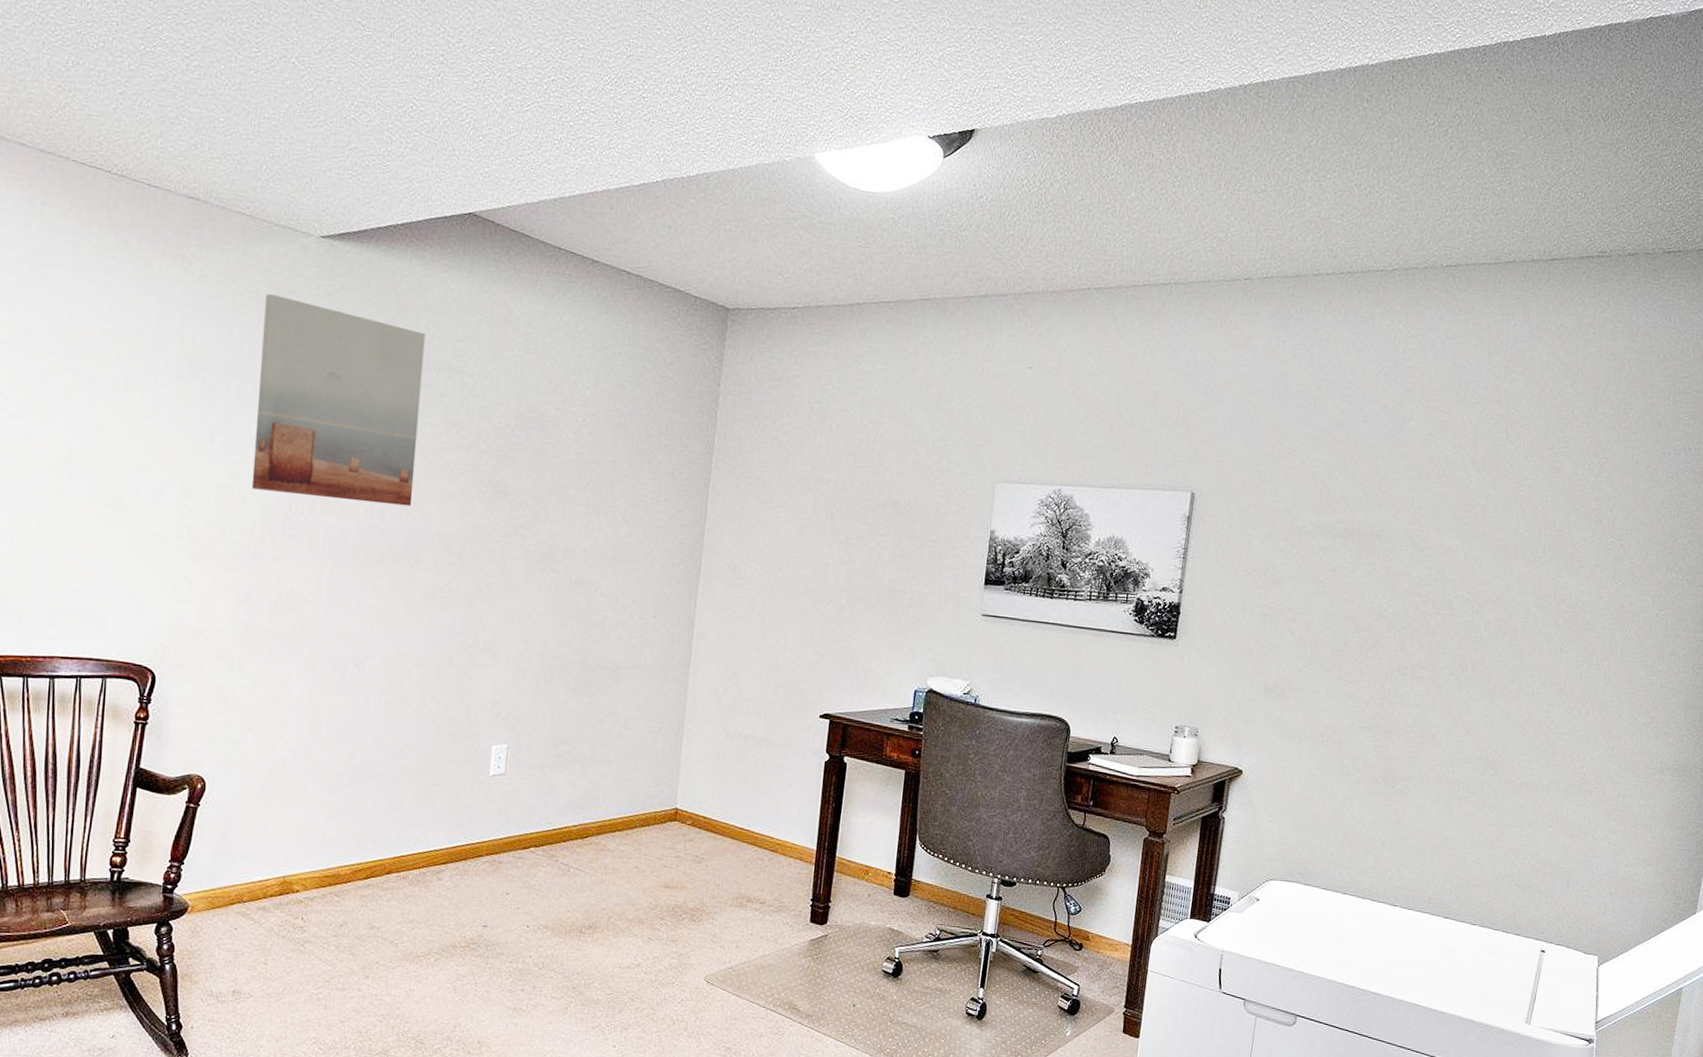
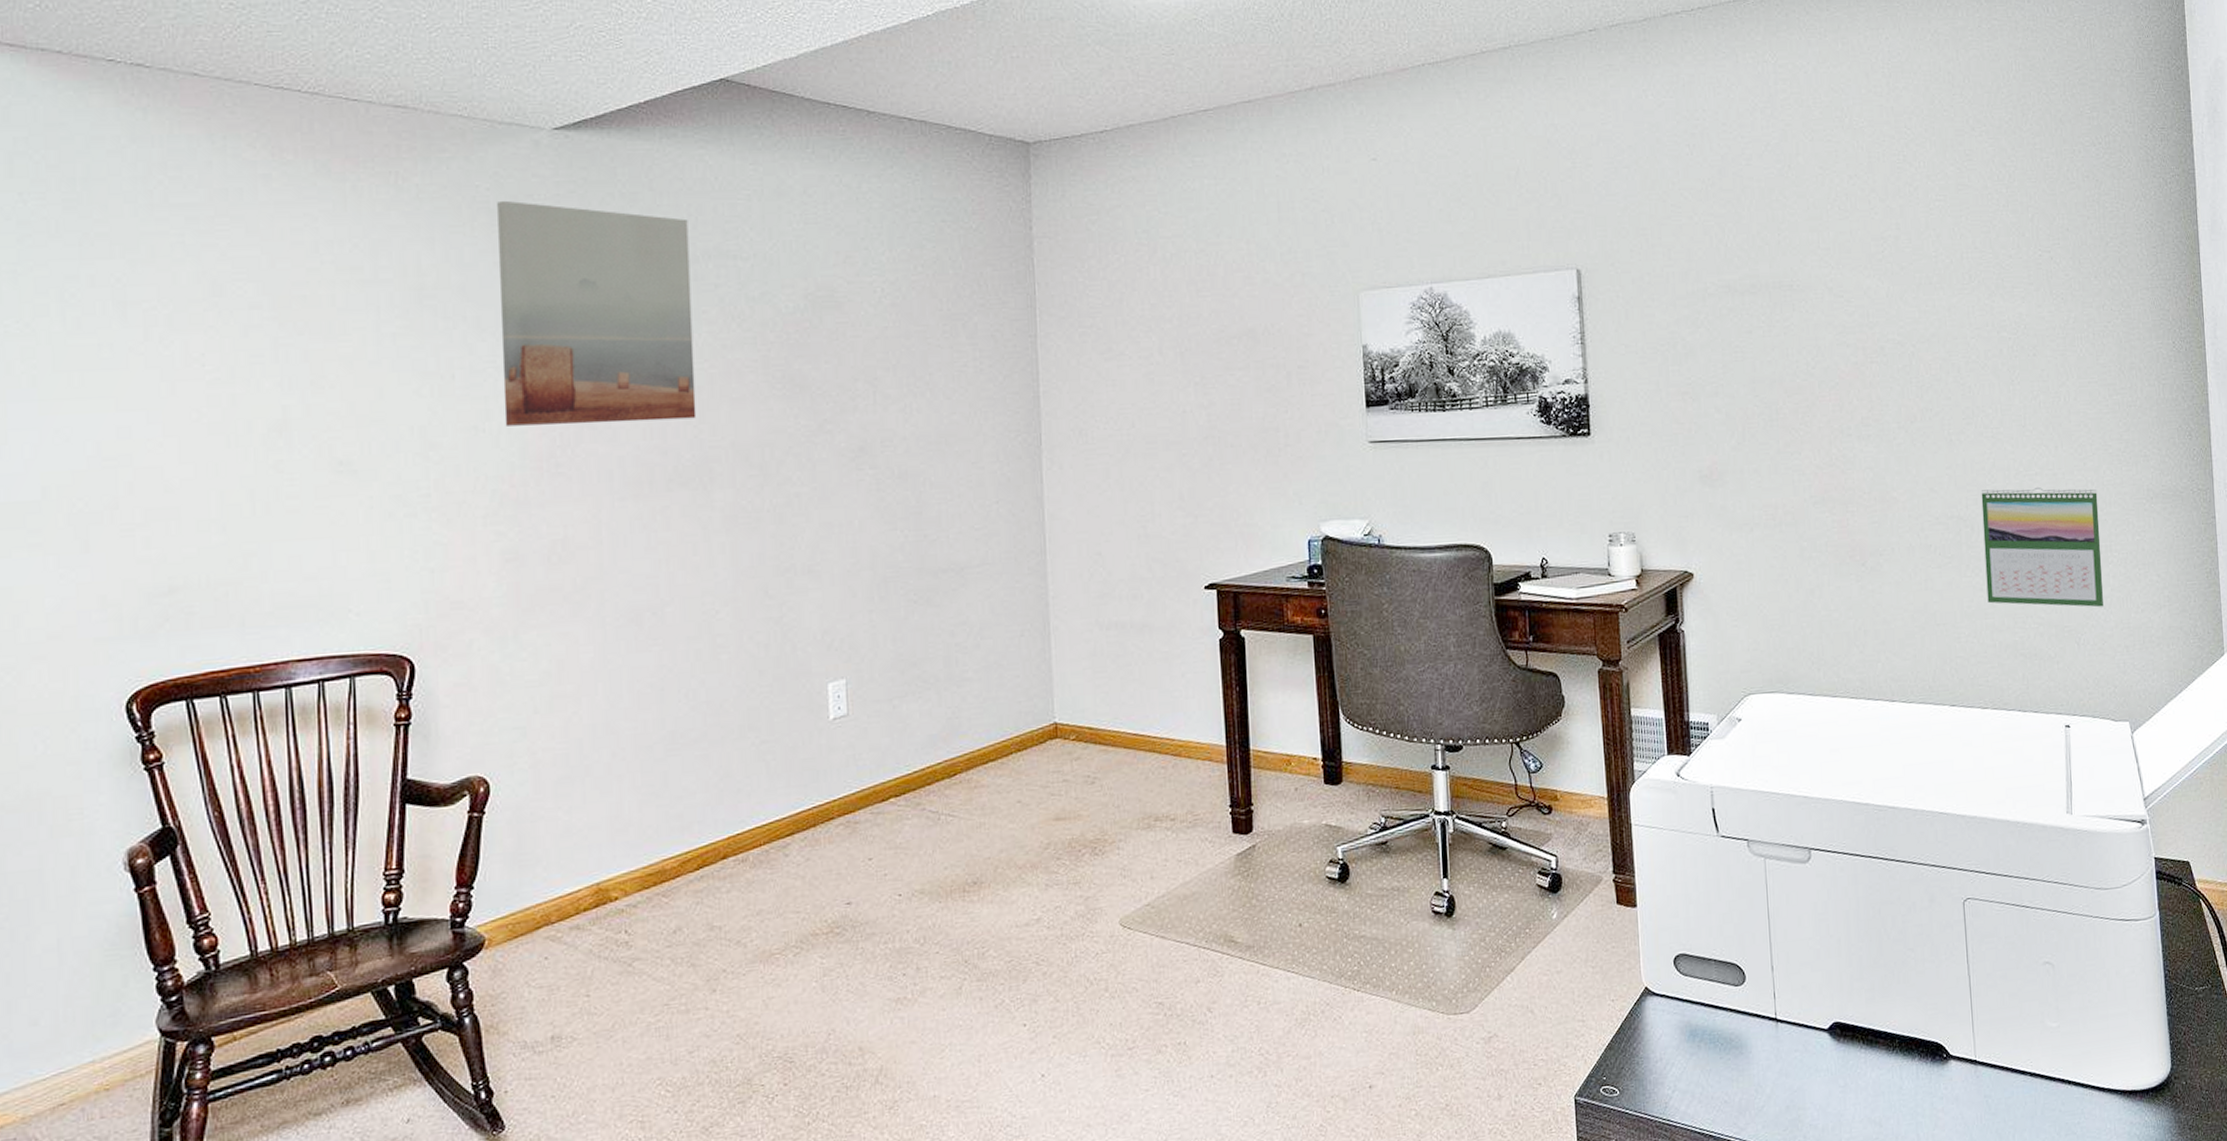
calendar: none [1496,740,1616,856] -> present [1981,486,2103,608]

